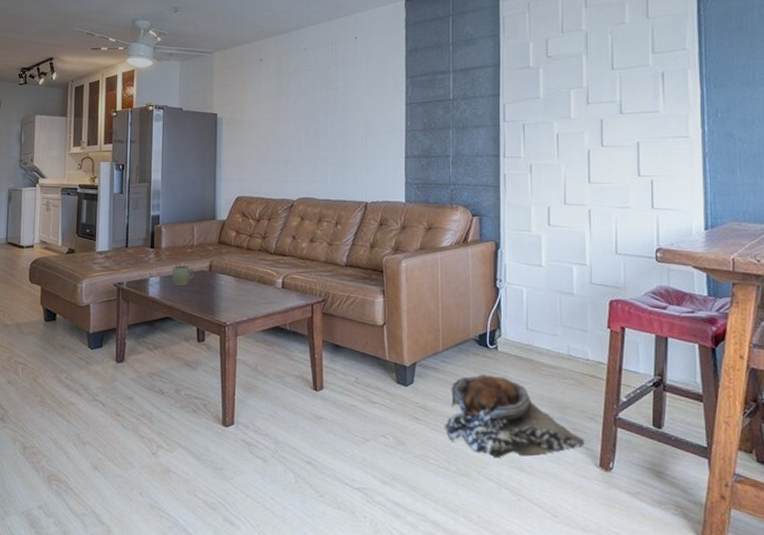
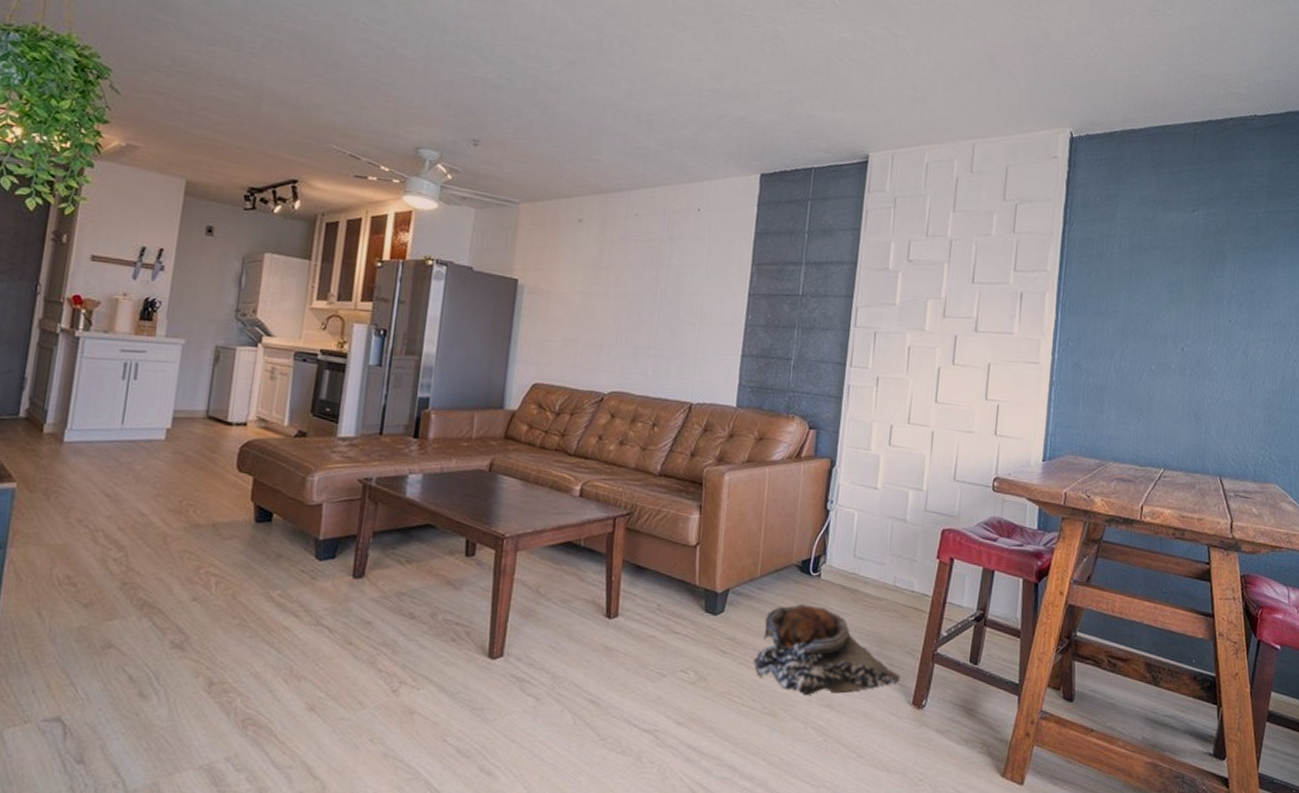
mug: present [172,265,194,287] -> none [438,461,469,488]

